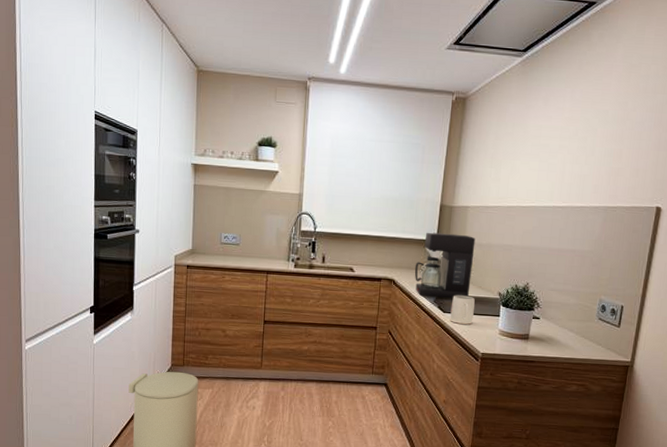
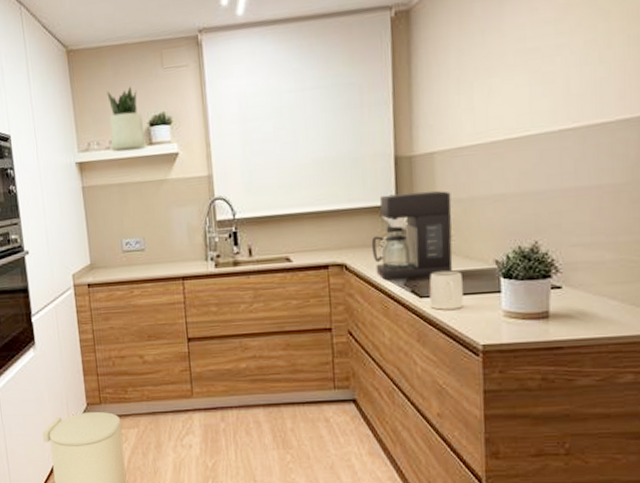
planter: none [221,110,255,164] -> present [107,86,149,153]

